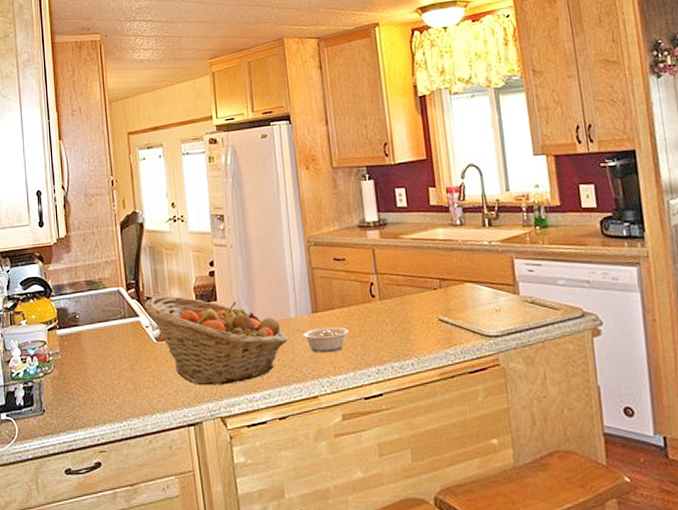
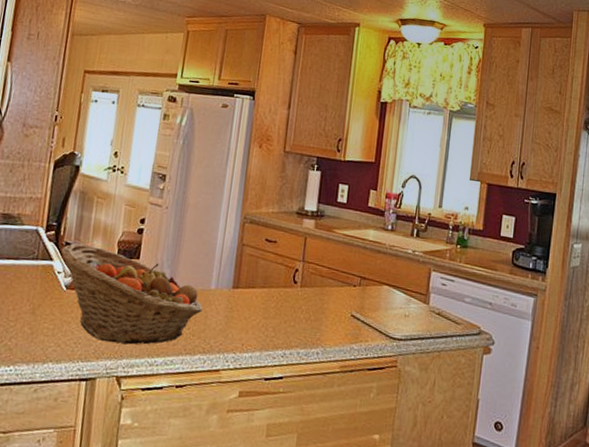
legume: present [295,326,349,353] -> none [212,301,264,330]

